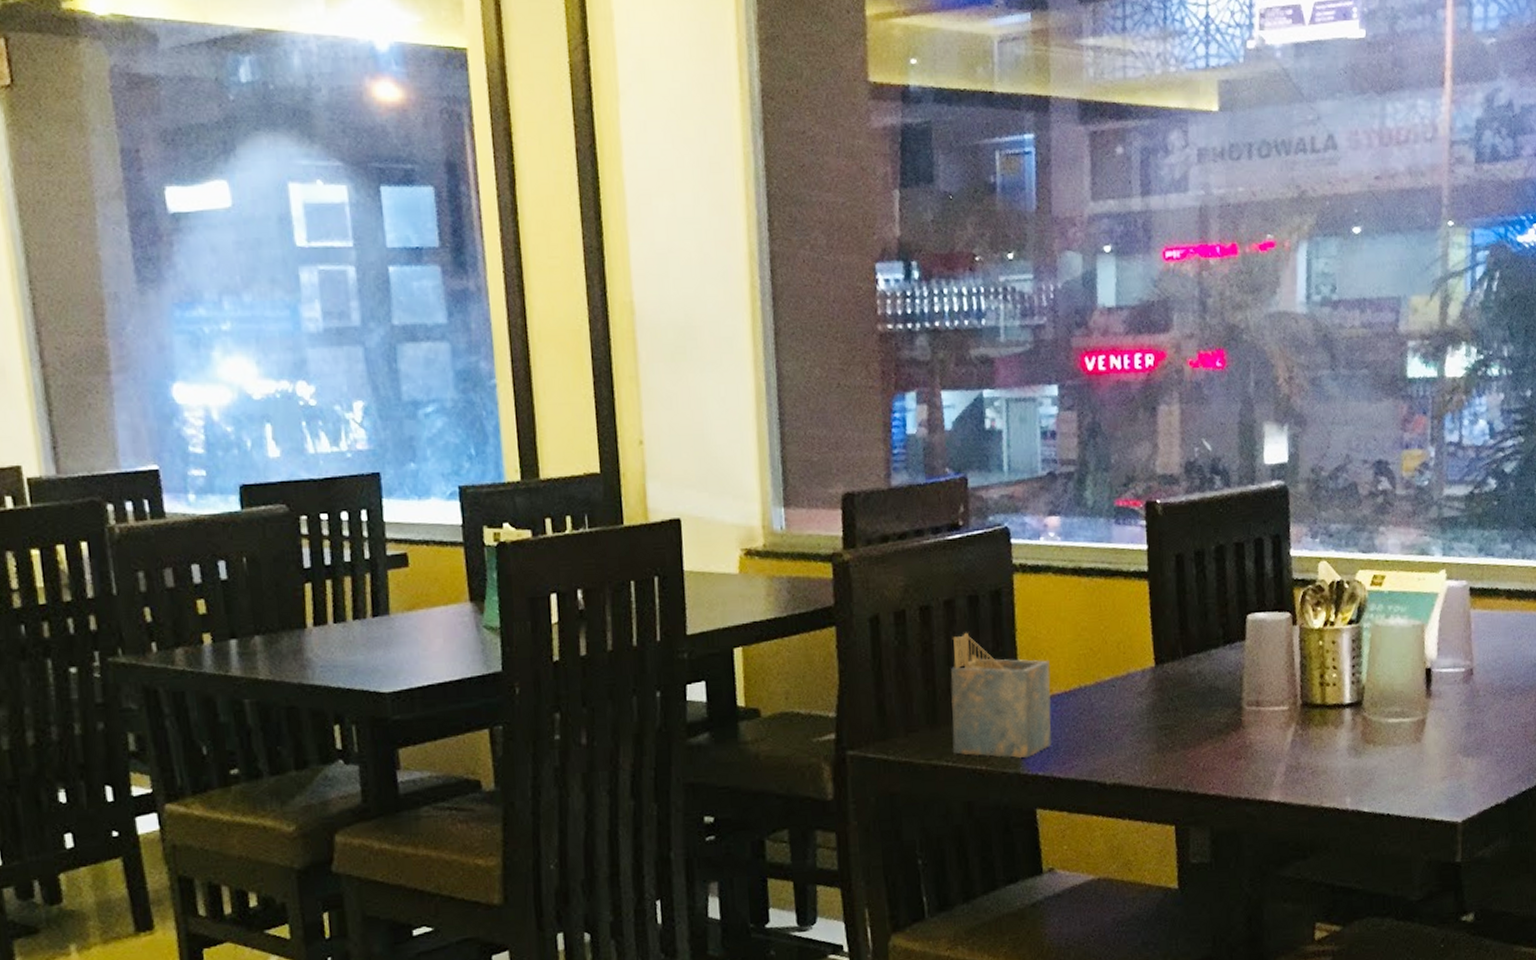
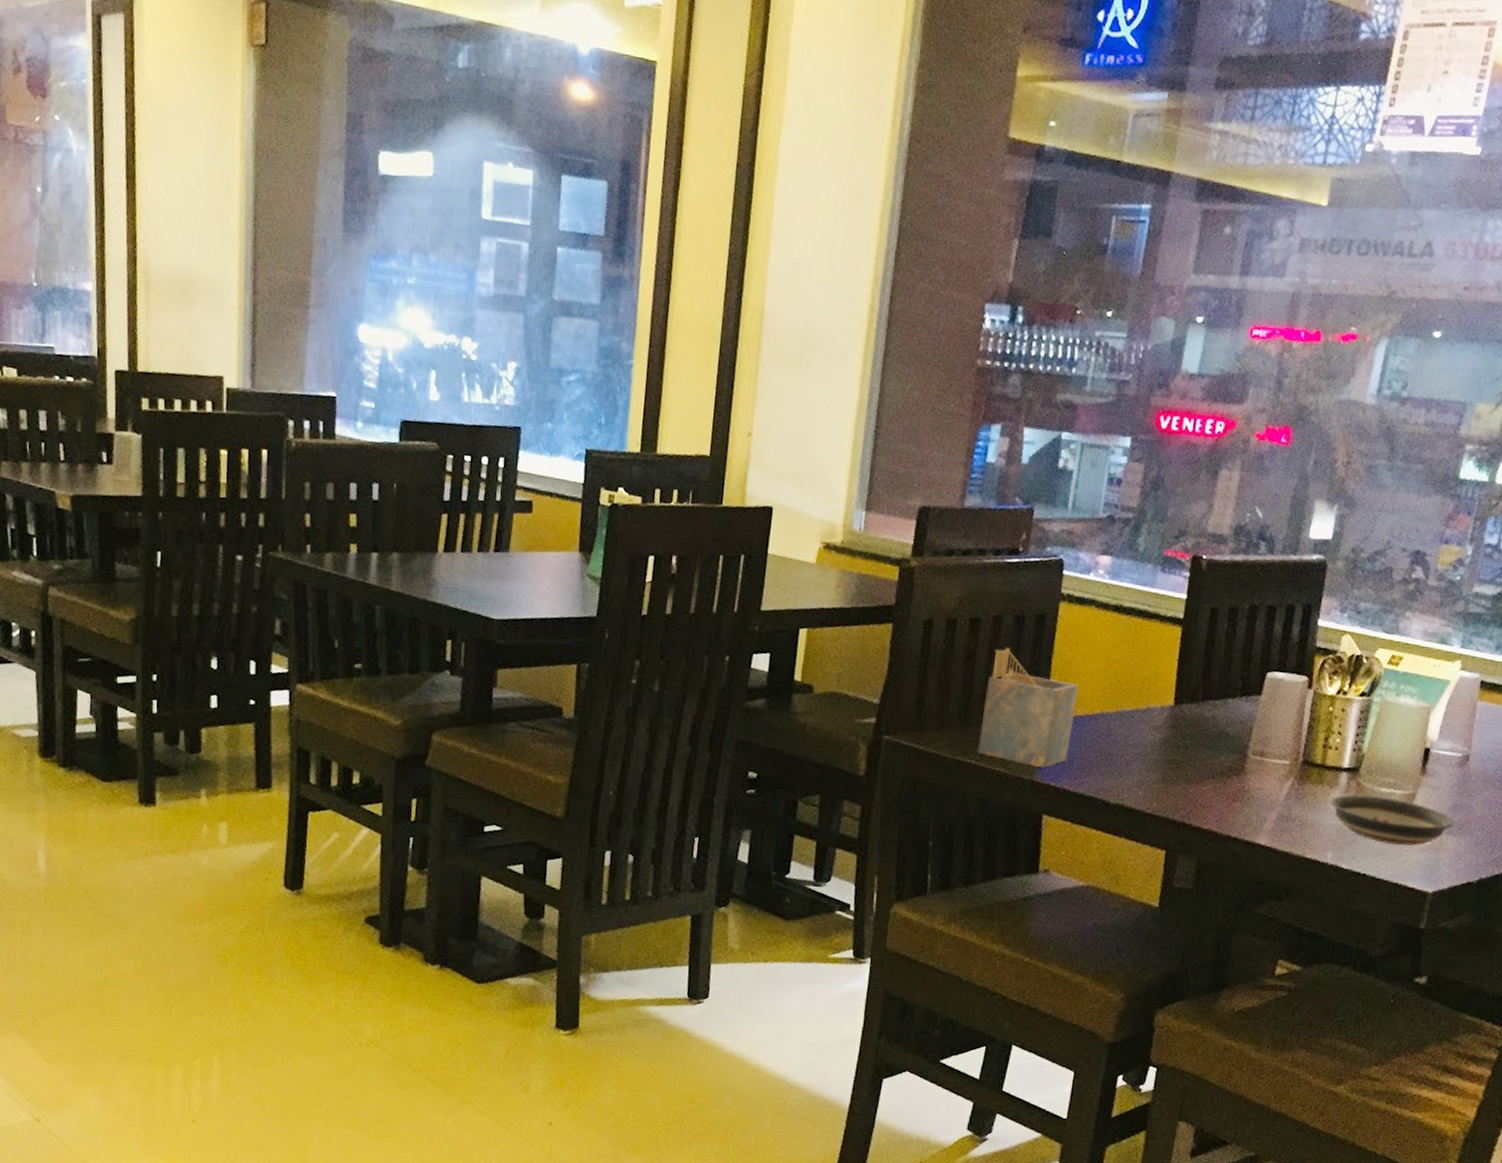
saucer: none [1338,727,1471,778] -> present [1330,794,1455,846]

